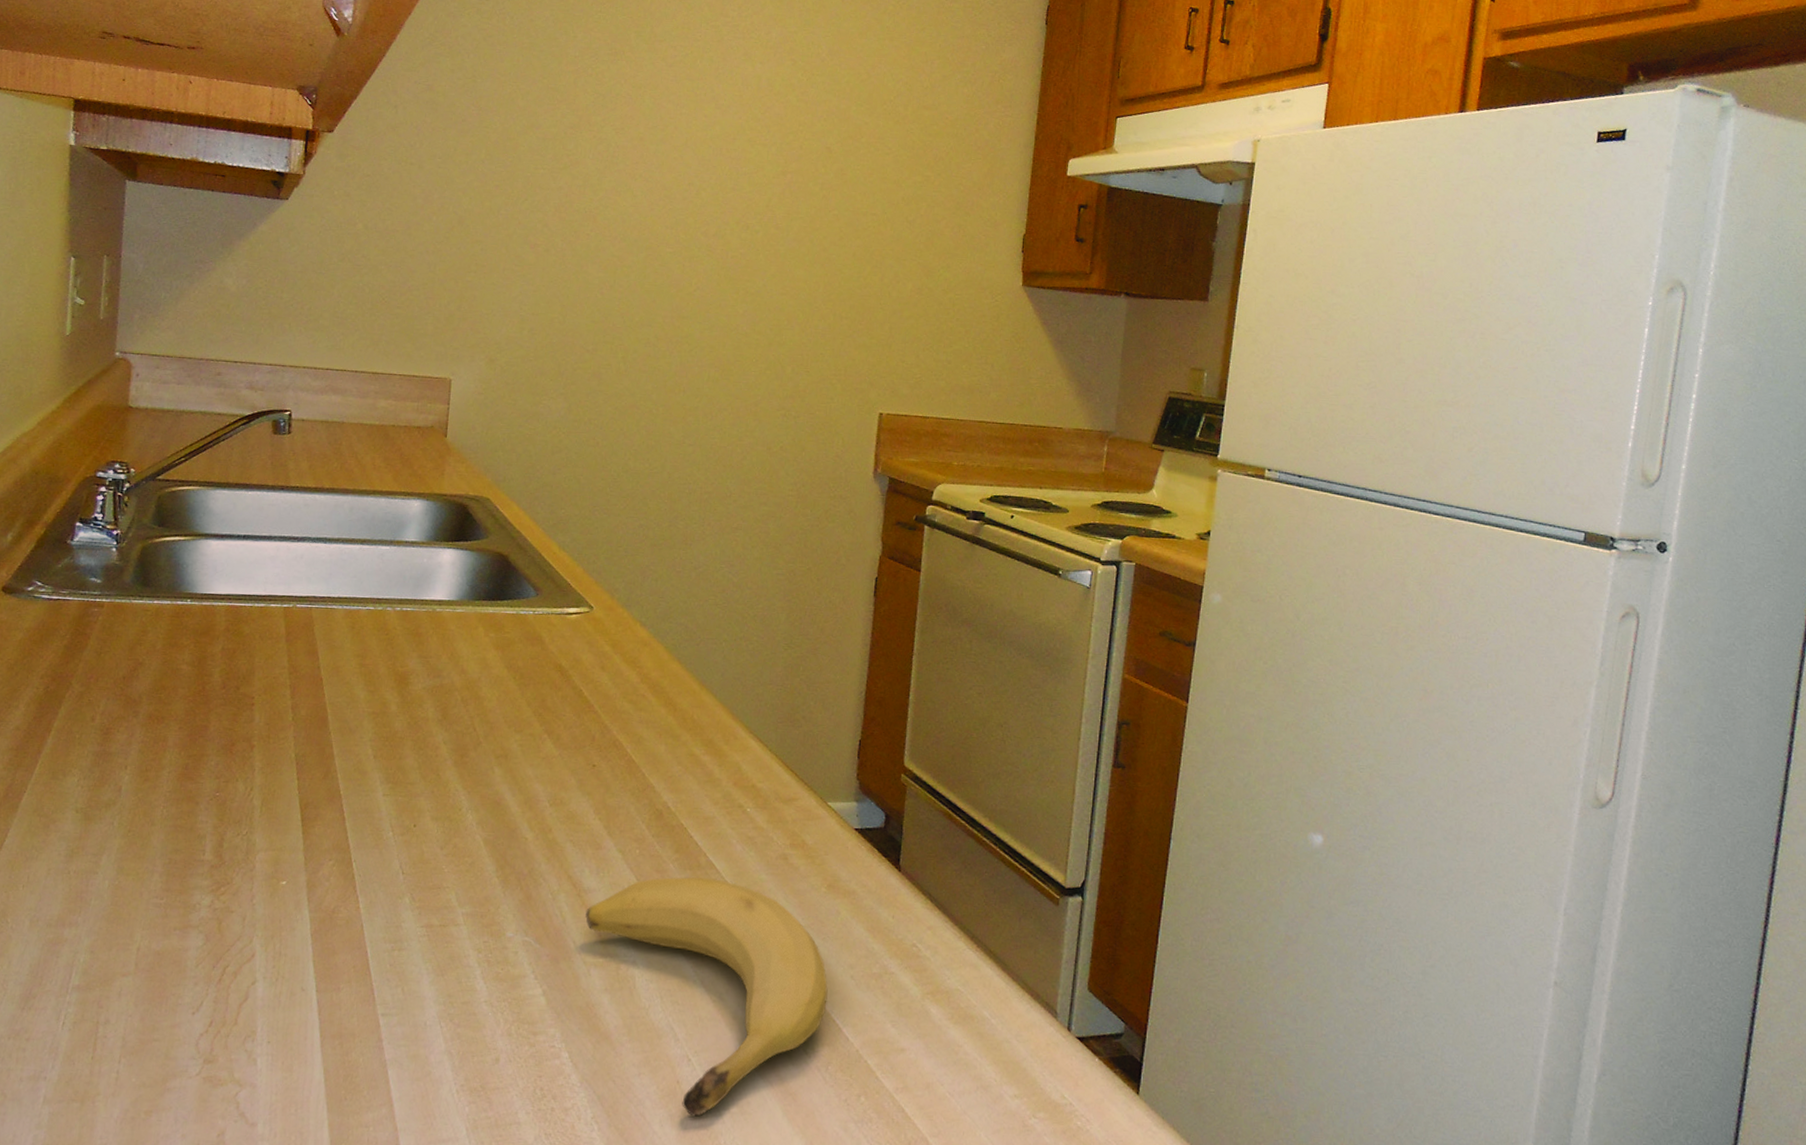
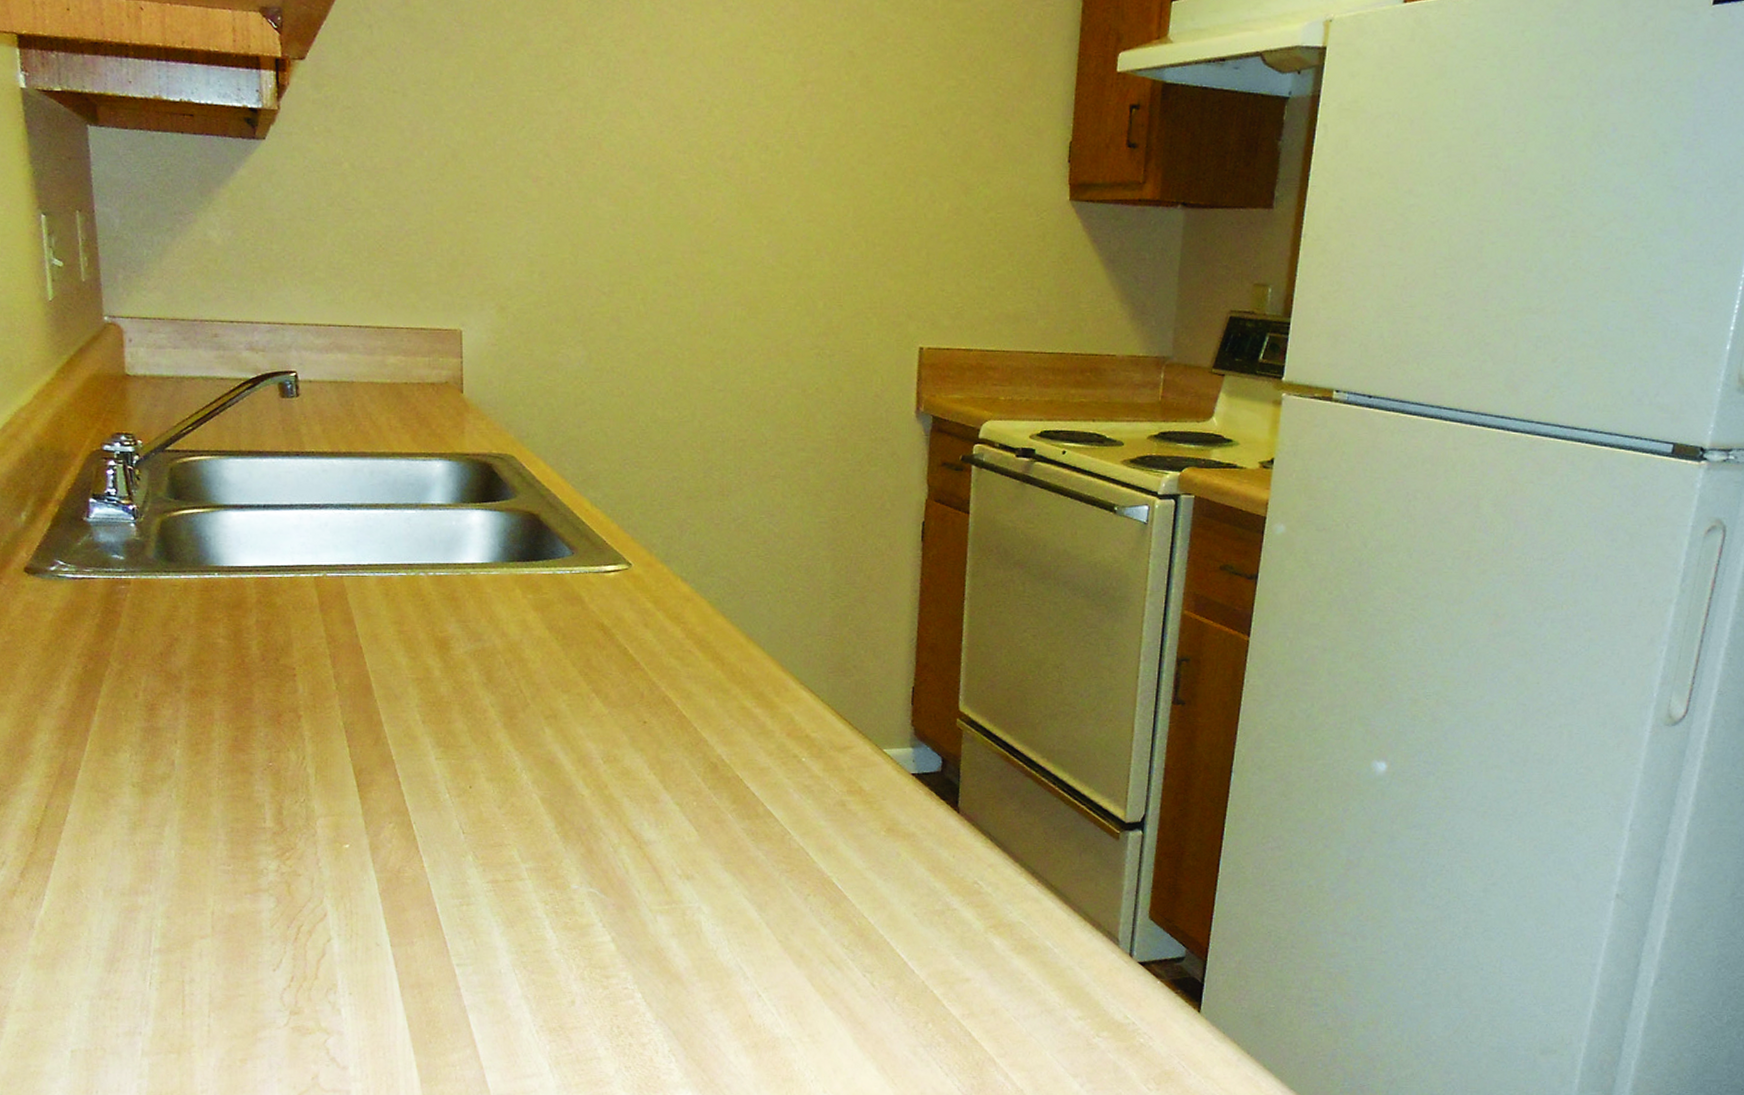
fruit: present [585,876,828,1117] -> none [648,825,892,1047]

